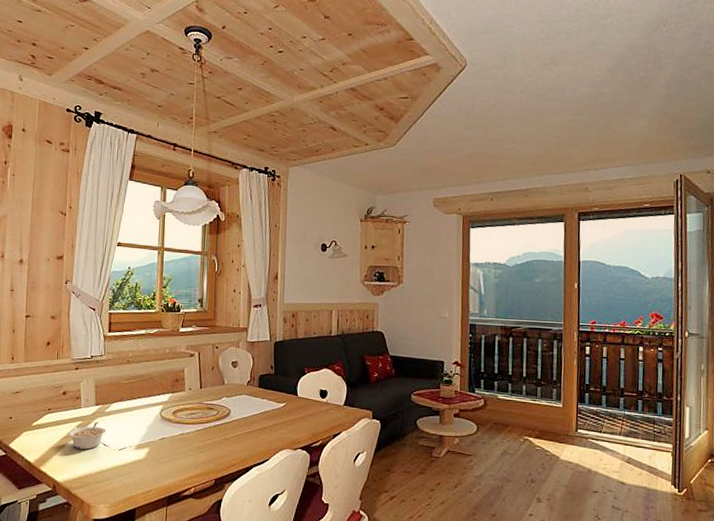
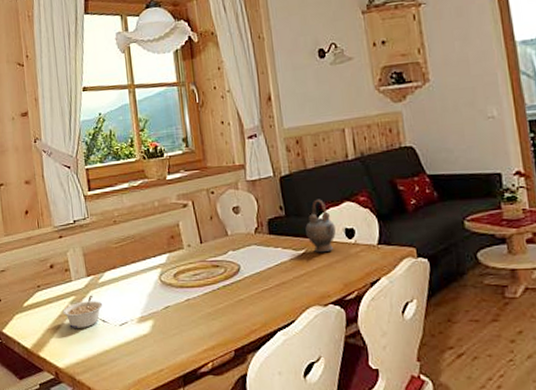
teapot: none [289,364,314,407] -> present [305,199,336,253]

